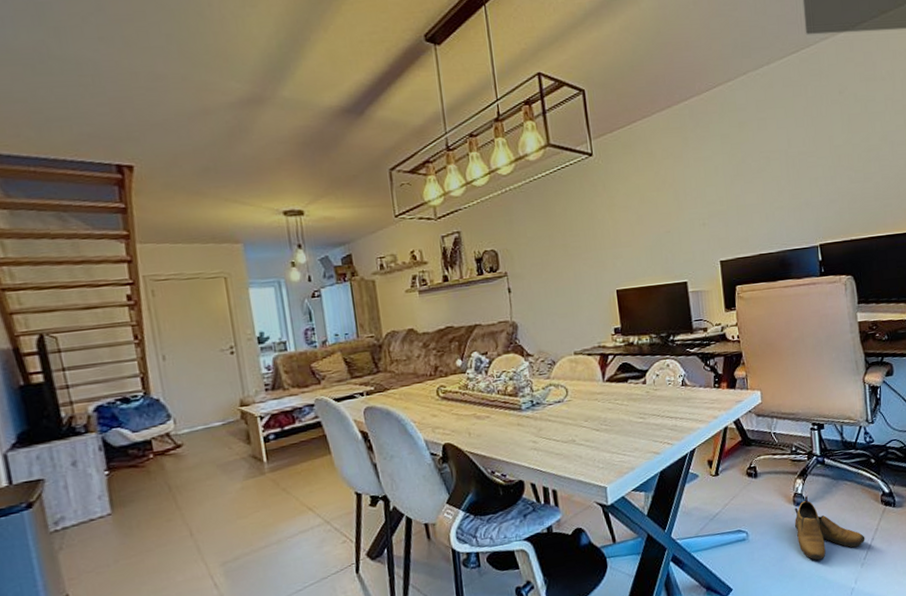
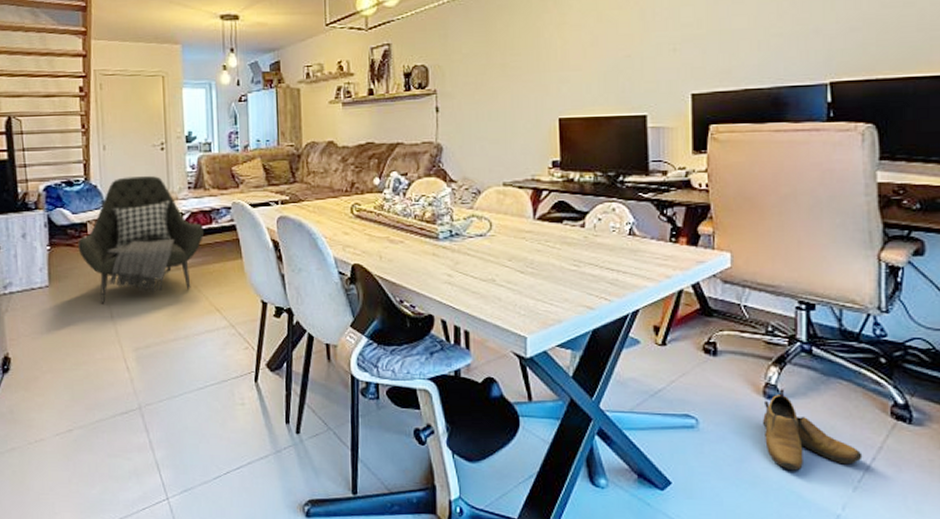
armchair: none [142,381,288,523] -> present [78,175,205,304]

